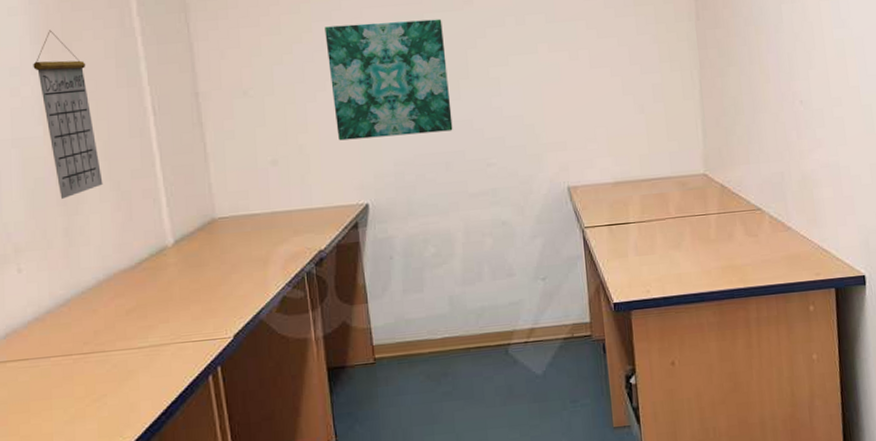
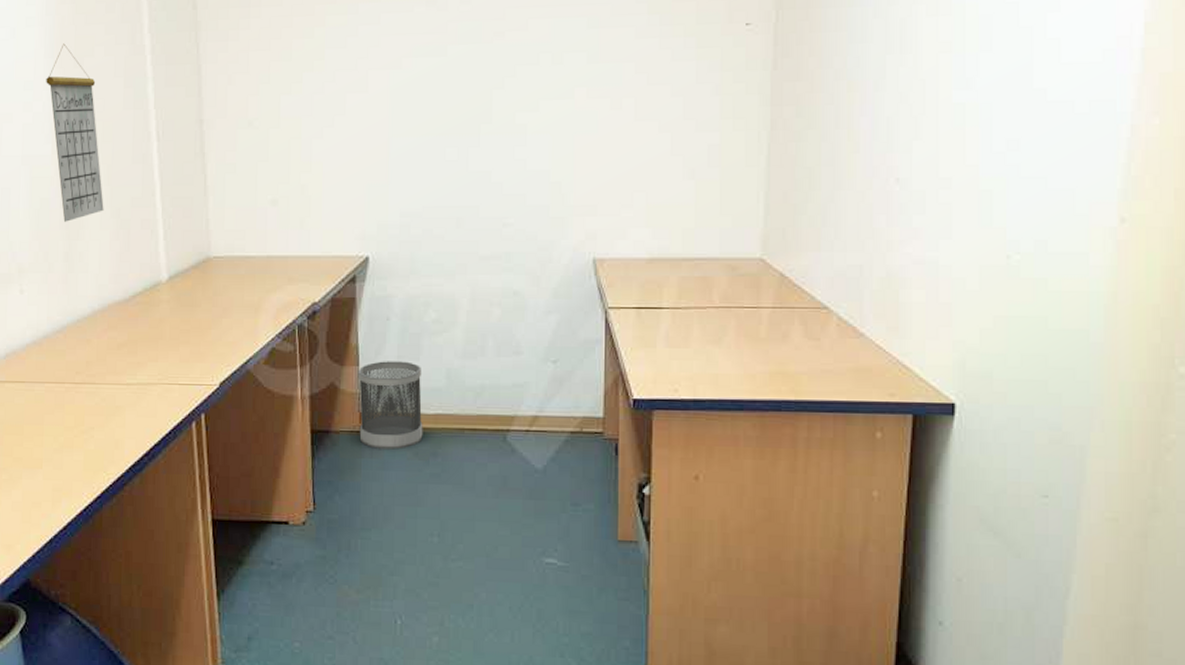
wall art: present [325,19,453,141] -> none [338,52,469,184]
wastebasket: none [367,294,433,377] -> present [357,361,423,450]

